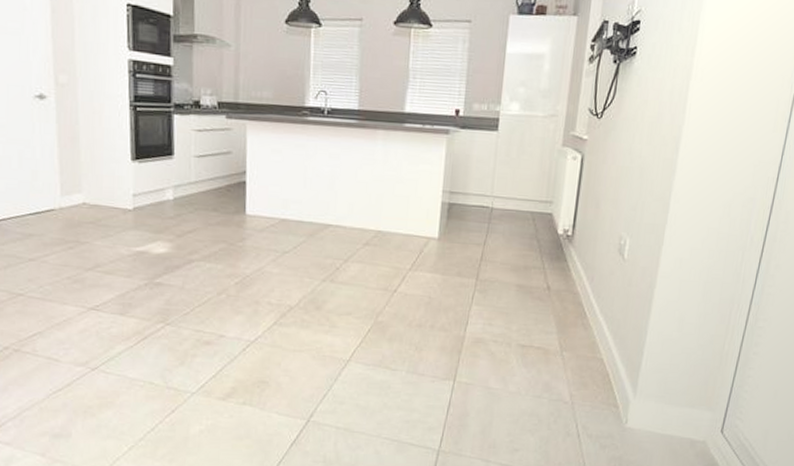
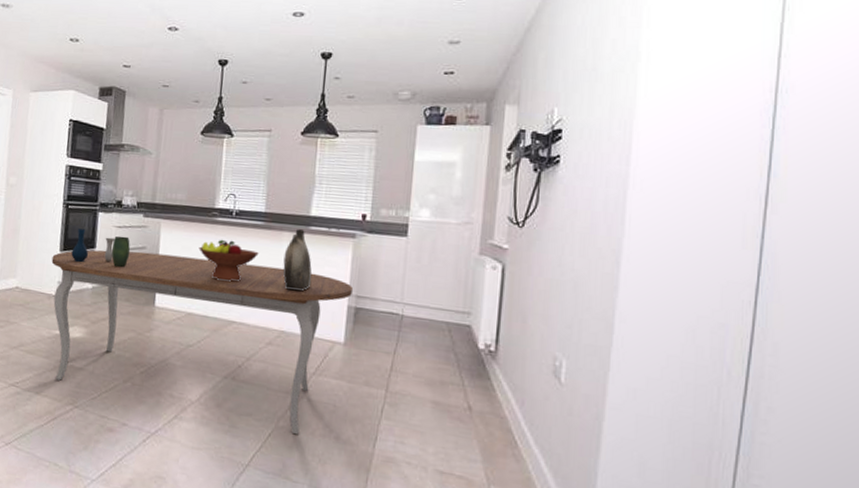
dining table: none [123,157,446,328] -> present [51,250,352,435]
vase: none [145,134,214,176] -> present [71,228,131,268]
fruit bowl: none [289,140,353,184] -> present [198,239,259,282]
ceramic jug: none [378,127,407,190] -> present [283,229,312,291]

